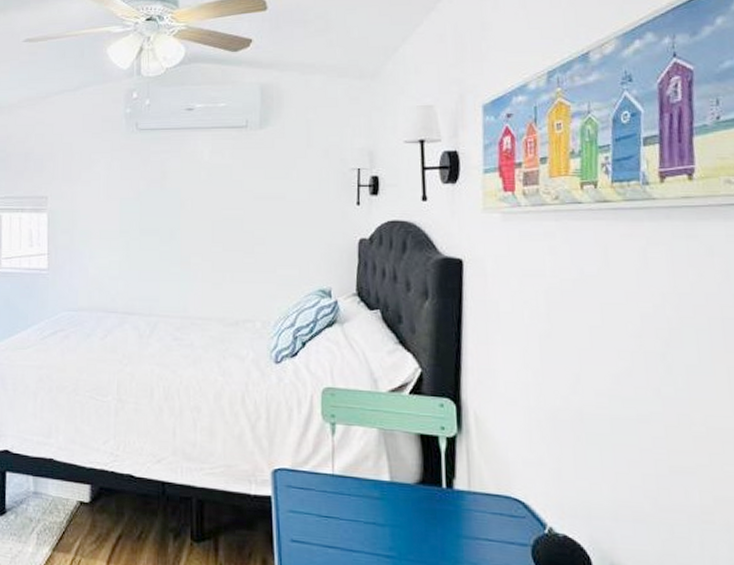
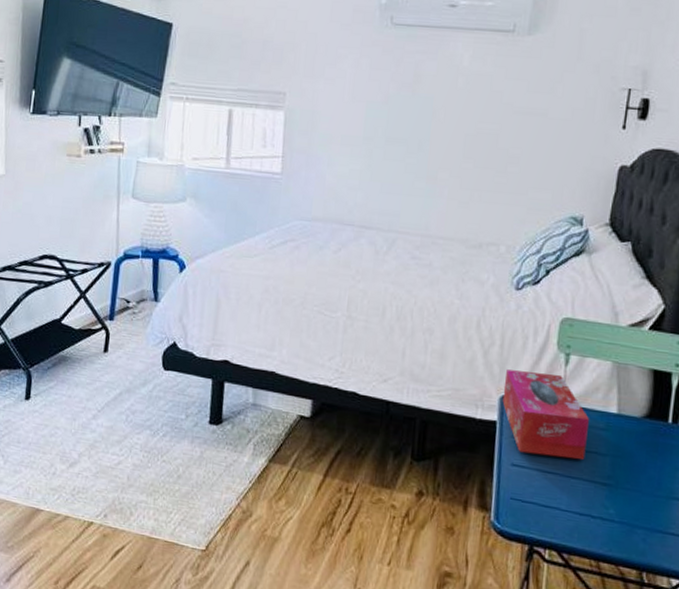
tissue box: none [274,443,364,531] -> present [502,369,589,460]

